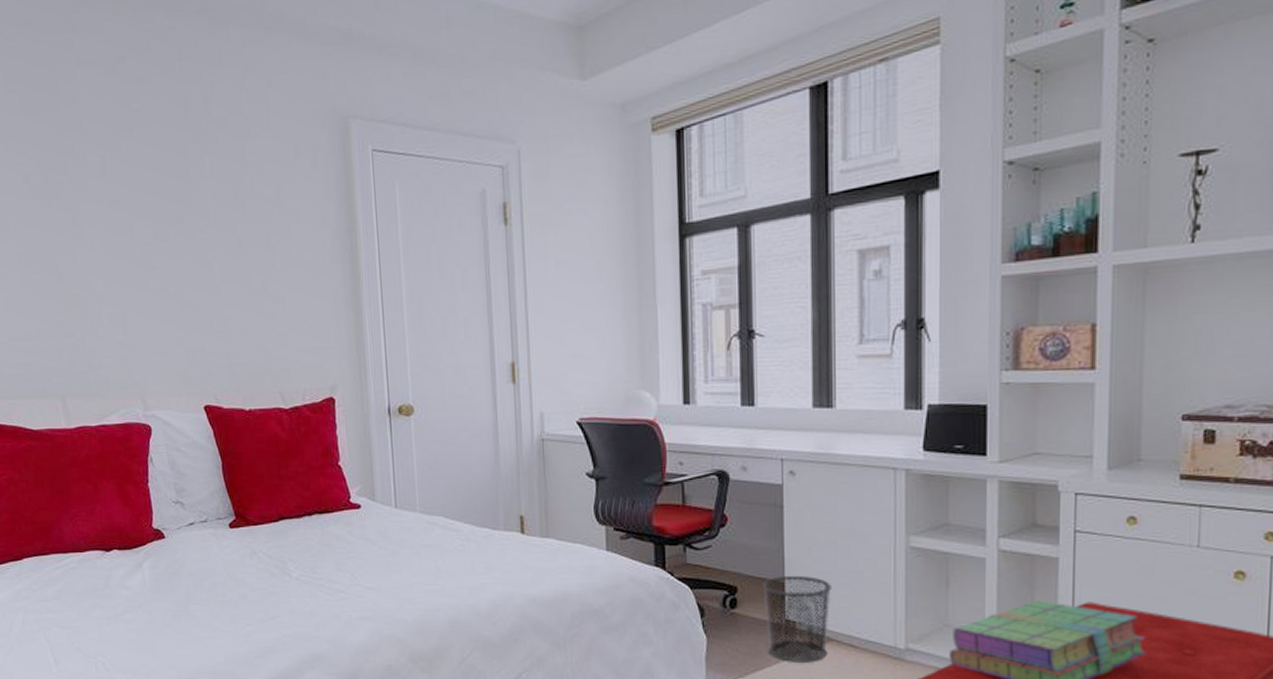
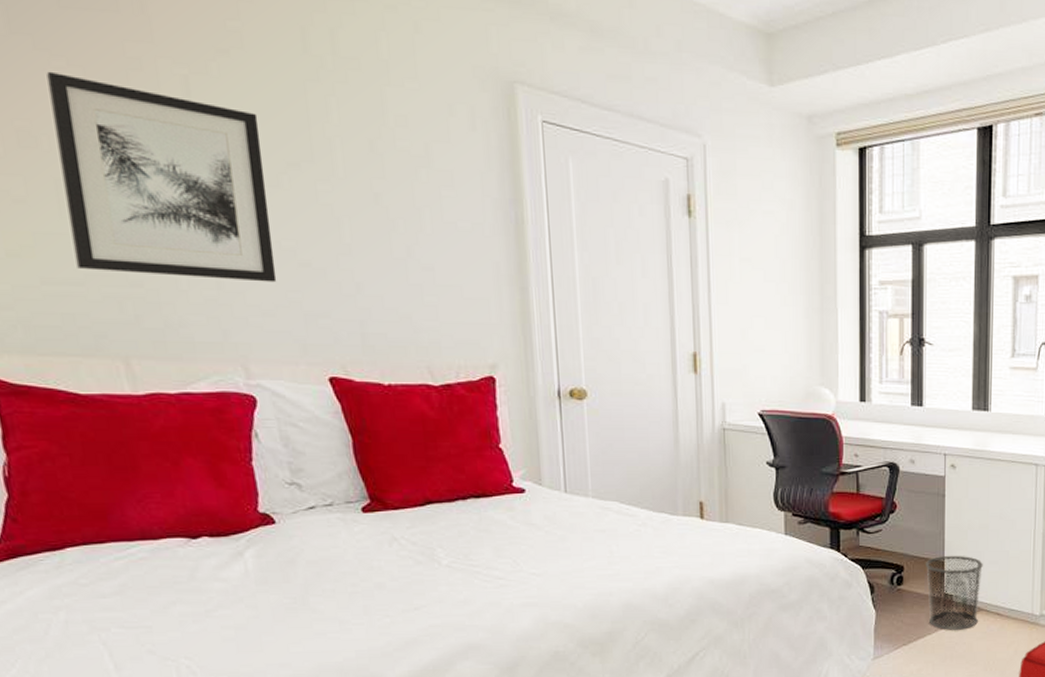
wall art: none [14,167,166,326] -> present [46,71,277,283]

